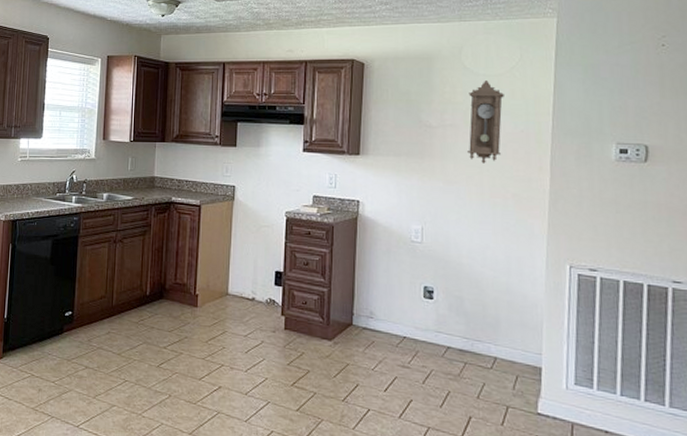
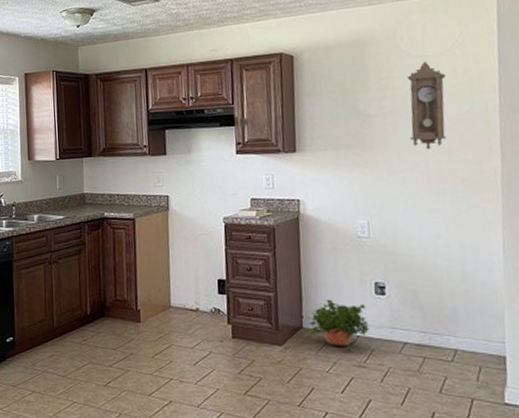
potted plant: none [358,299,415,351] -> present [309,299,369,350]

